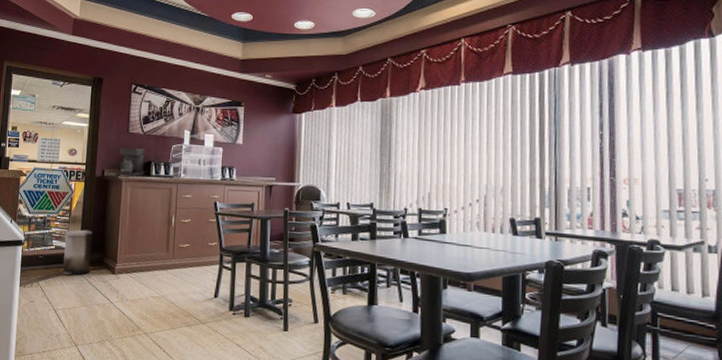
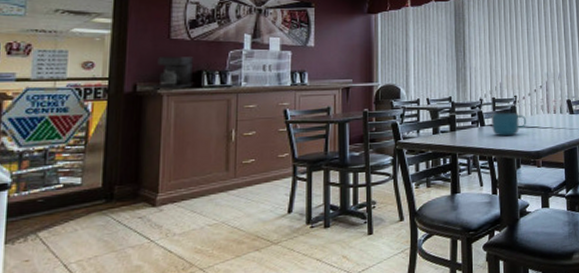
pedal bin: present [62,229,94,276] -> none [75,158,123,219]
cup: none [416,225,457,251] -> present [492,113,526,136]

